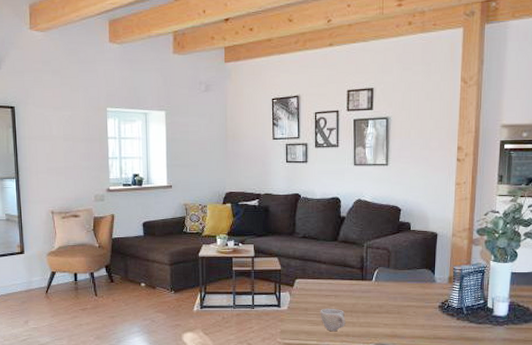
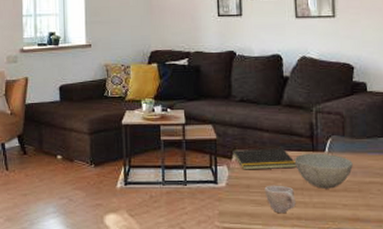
notepad: none [293,277,348,296] -> present [231,148,297,170]
bowl: none [346,281,395,311] -> present [294,153,353,189]

